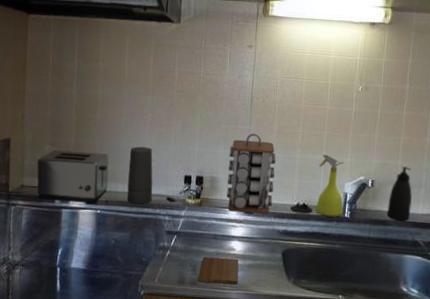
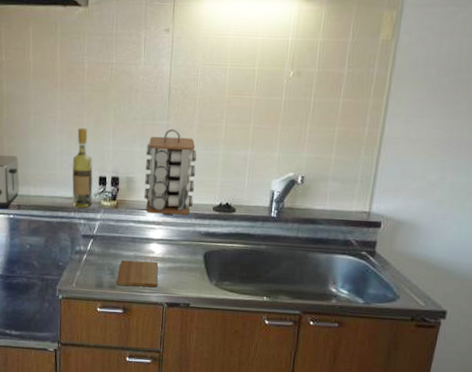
canister: present [127,146,153,205] -> none [39,147,66,208]
bottle: none [158,129,179,205] -> present [72,127,93,208]
spray bottle: present [315,154,344,217] -> none [239,149,271,217]
soap dispenser: present [388,166,412,221] -> none [318,160,346,219]

